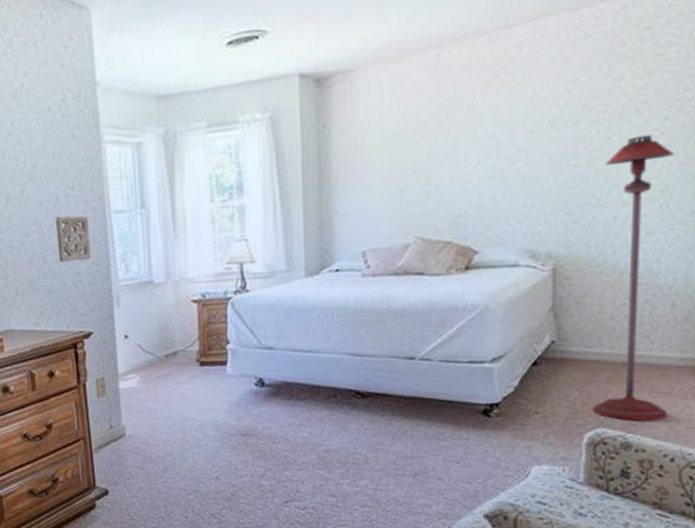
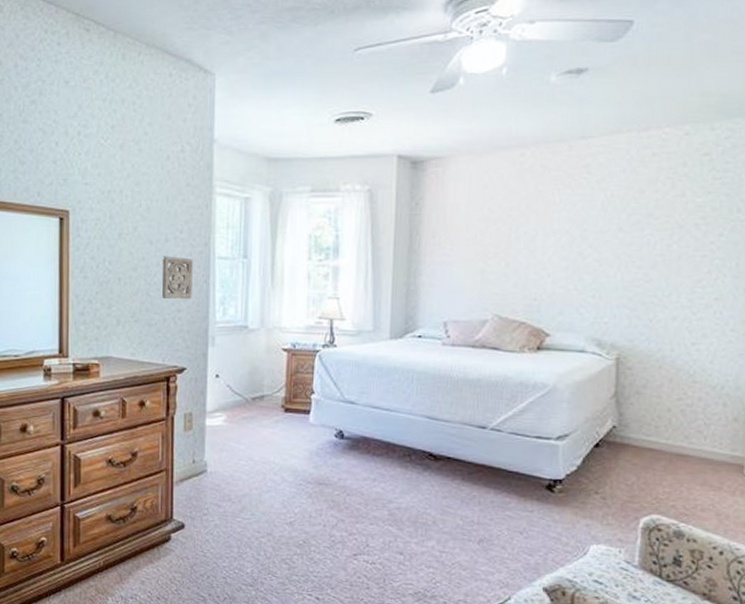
floor lamp: present [592,135,674,421] -> none [648,247,728,513]

